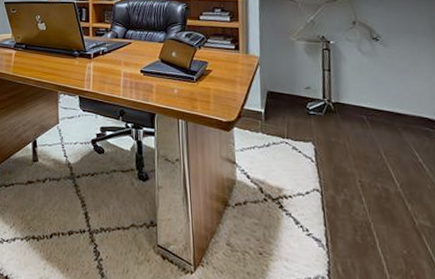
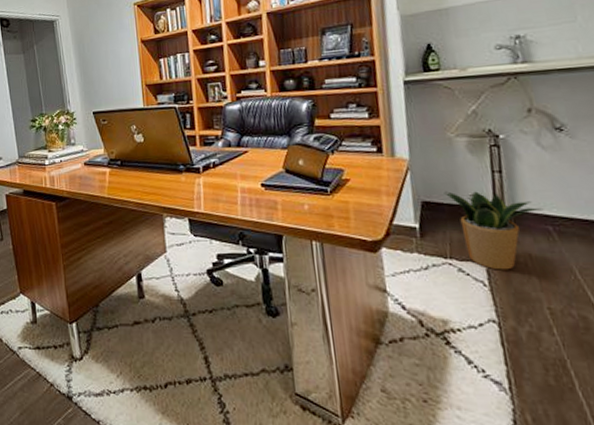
potted plant: none [285,84,361,150] -> present [443,191,544,270]

